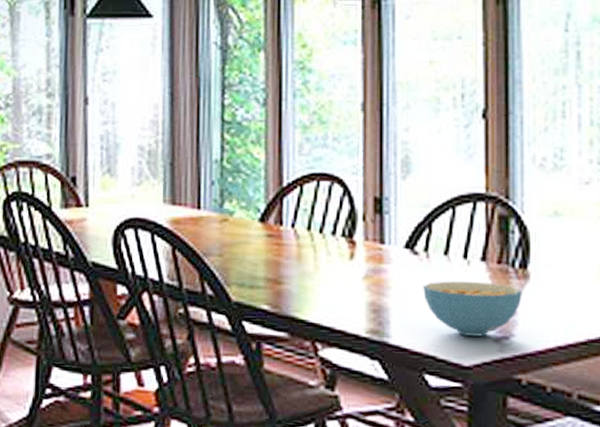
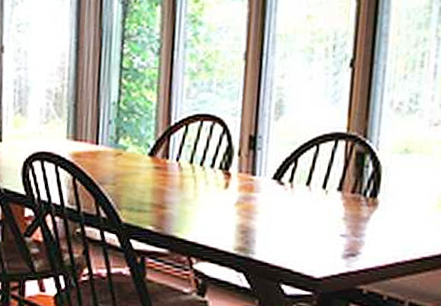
cereal bowl: present [423,281,522,337] -> none [285,207,371,254]

